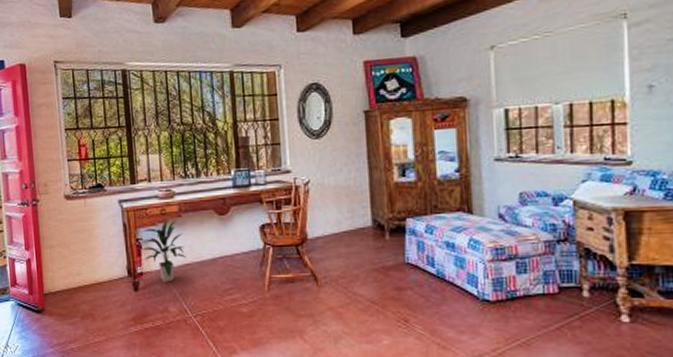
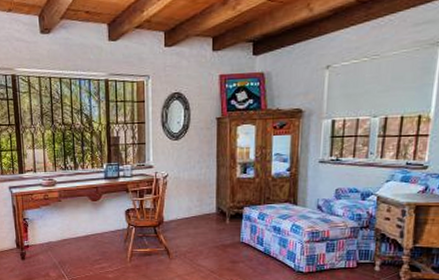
indoor plant: present [141,219,186,282] -> none [27,203,65,254]

